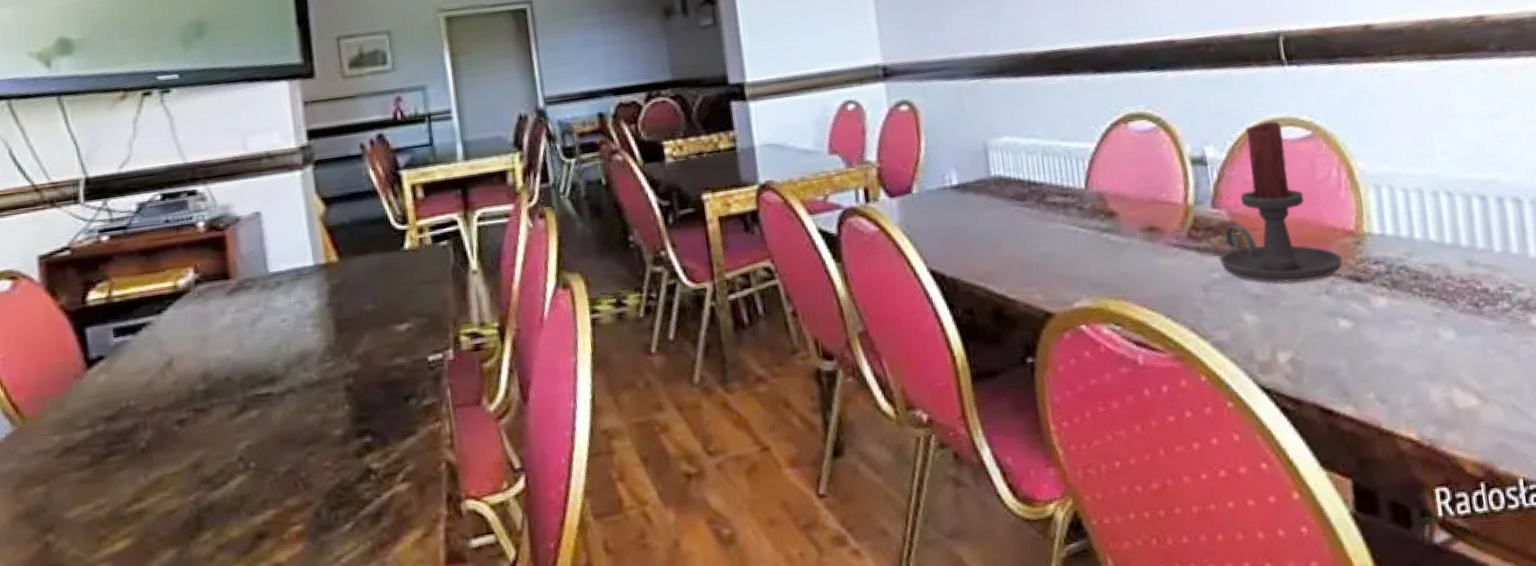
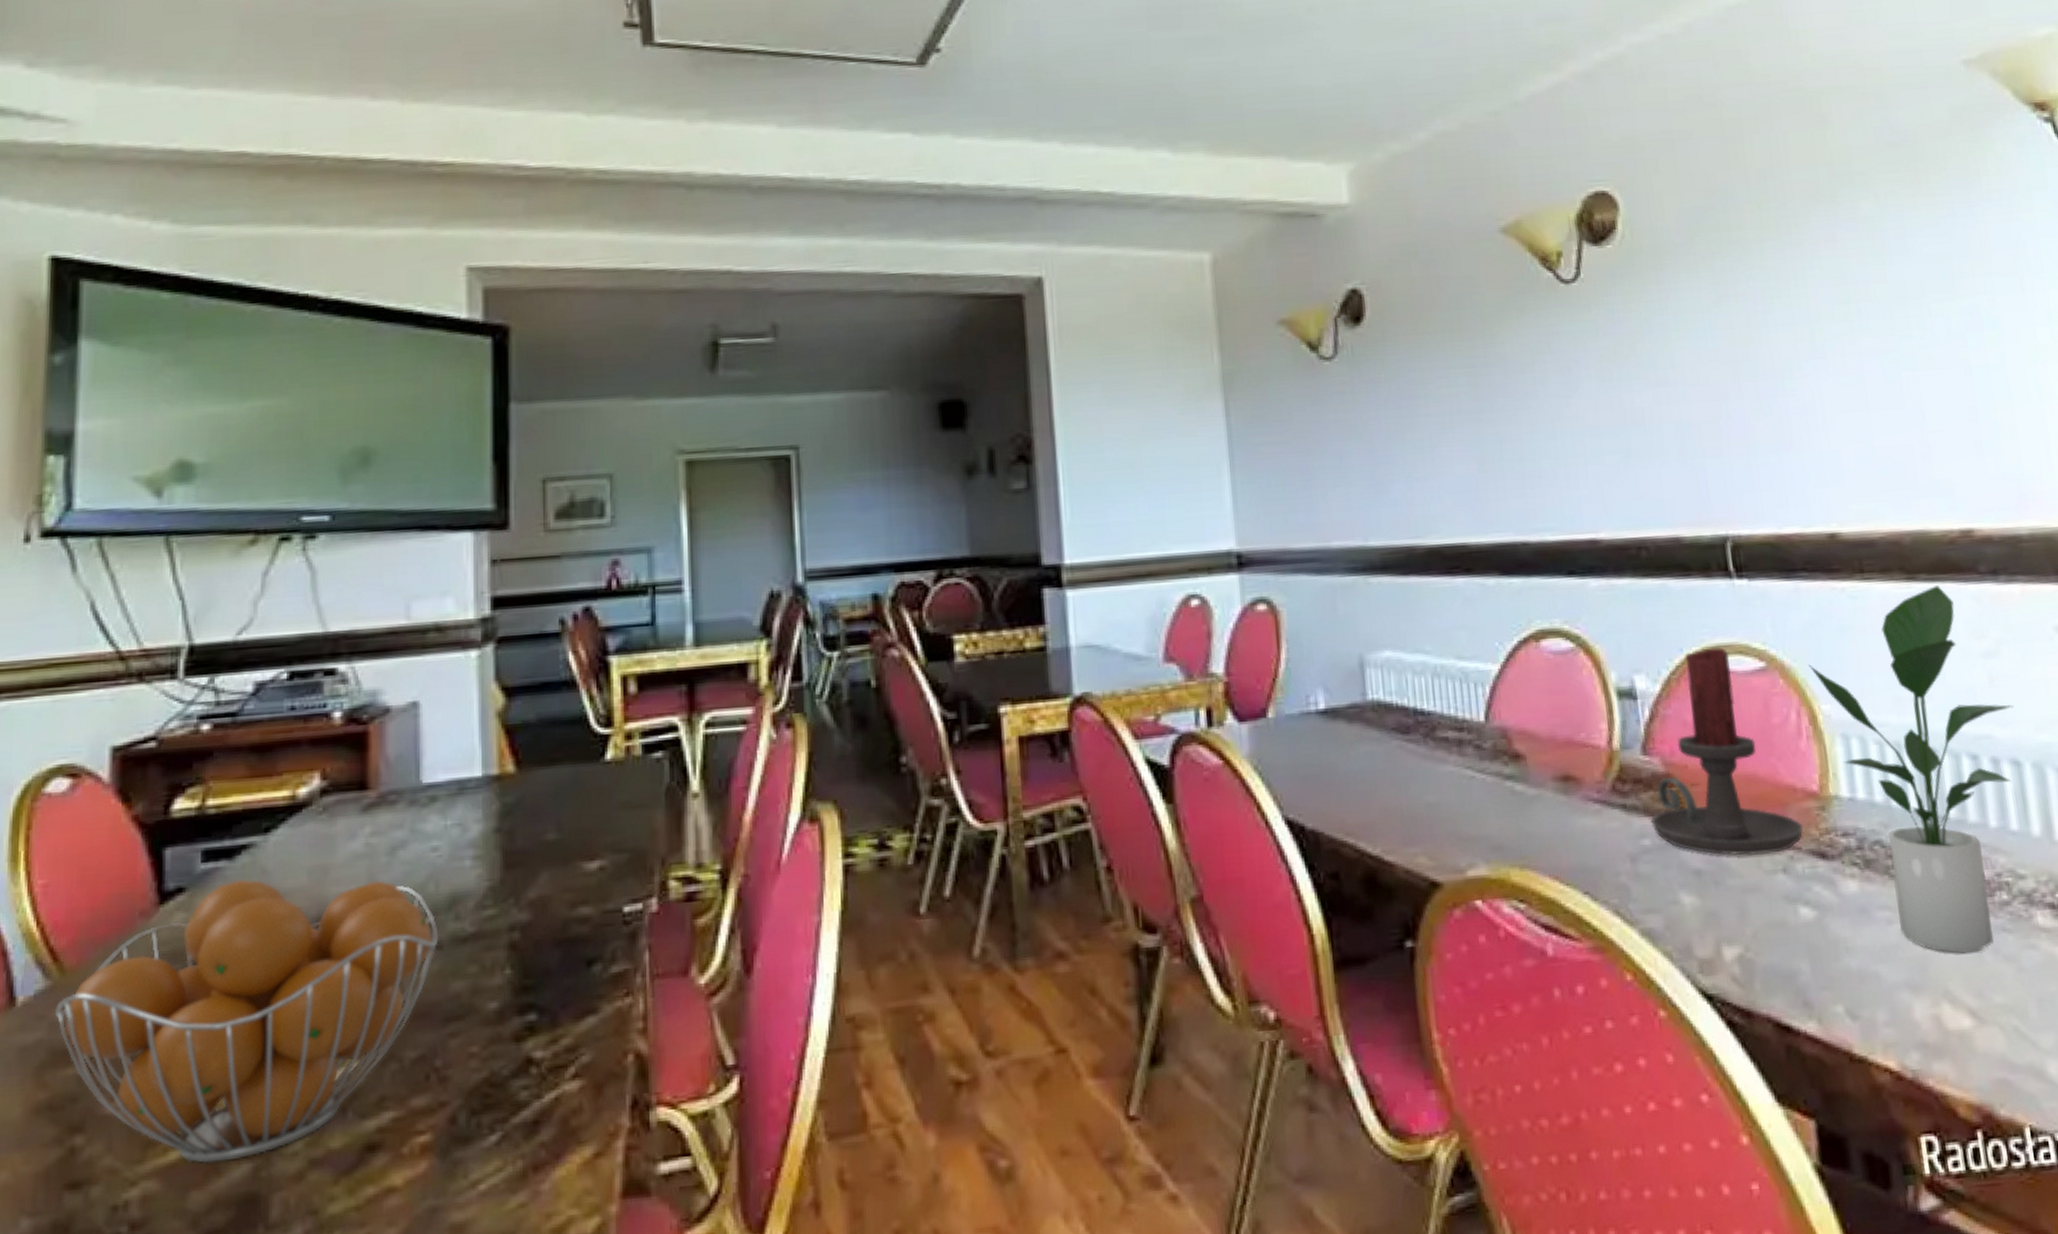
fruit basket: none [22,345,294,550] -> present [56,879,439,1163]
potted plant: none [1347,62,1516,350] -> present [1809,584,2013,954]

